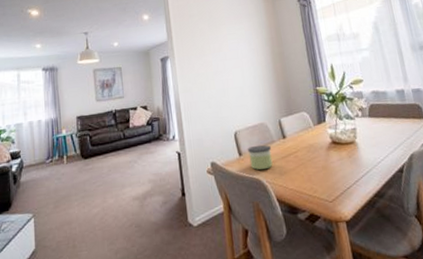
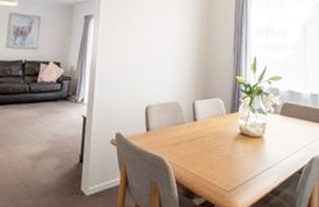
candle: present [247,145,273,170] -> none [155,123,181,150]

